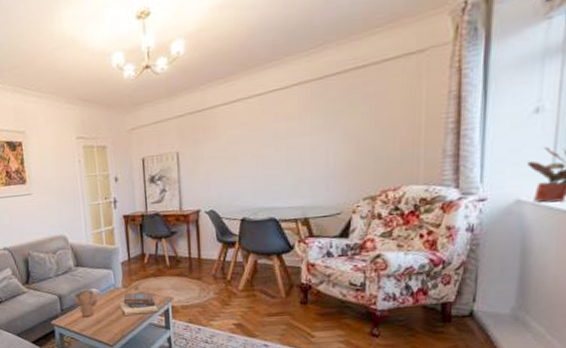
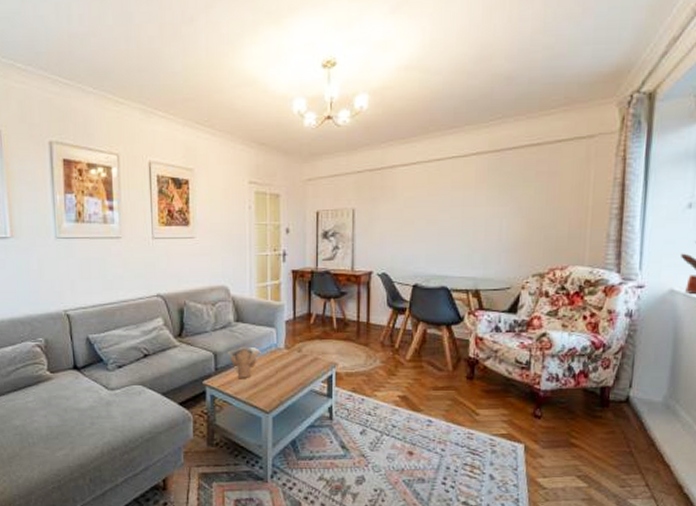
books: present [120,292,159,317] -> none [280,354,322,381]

